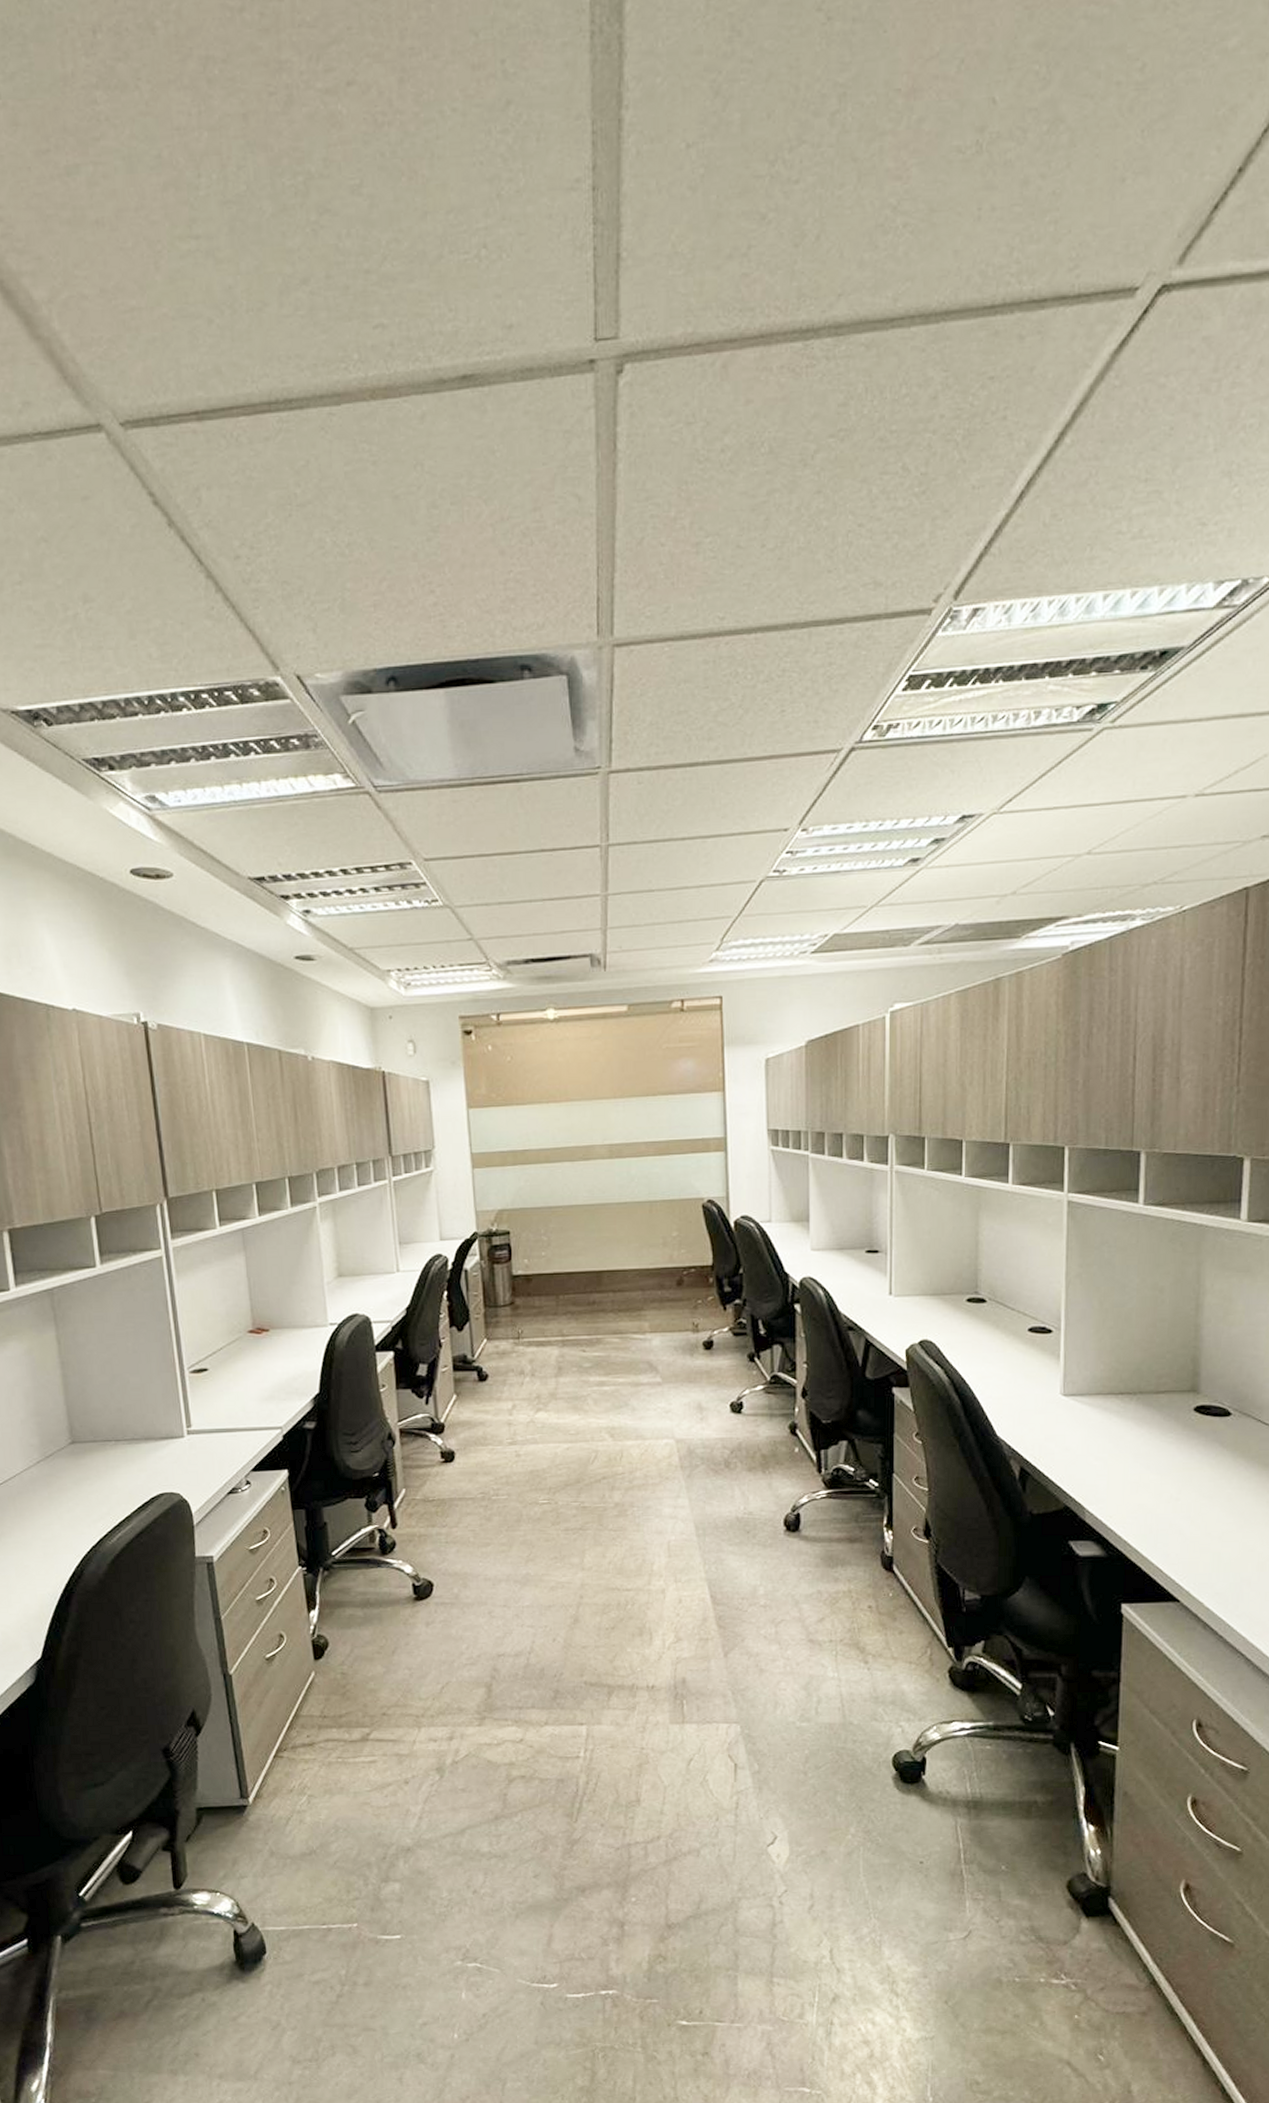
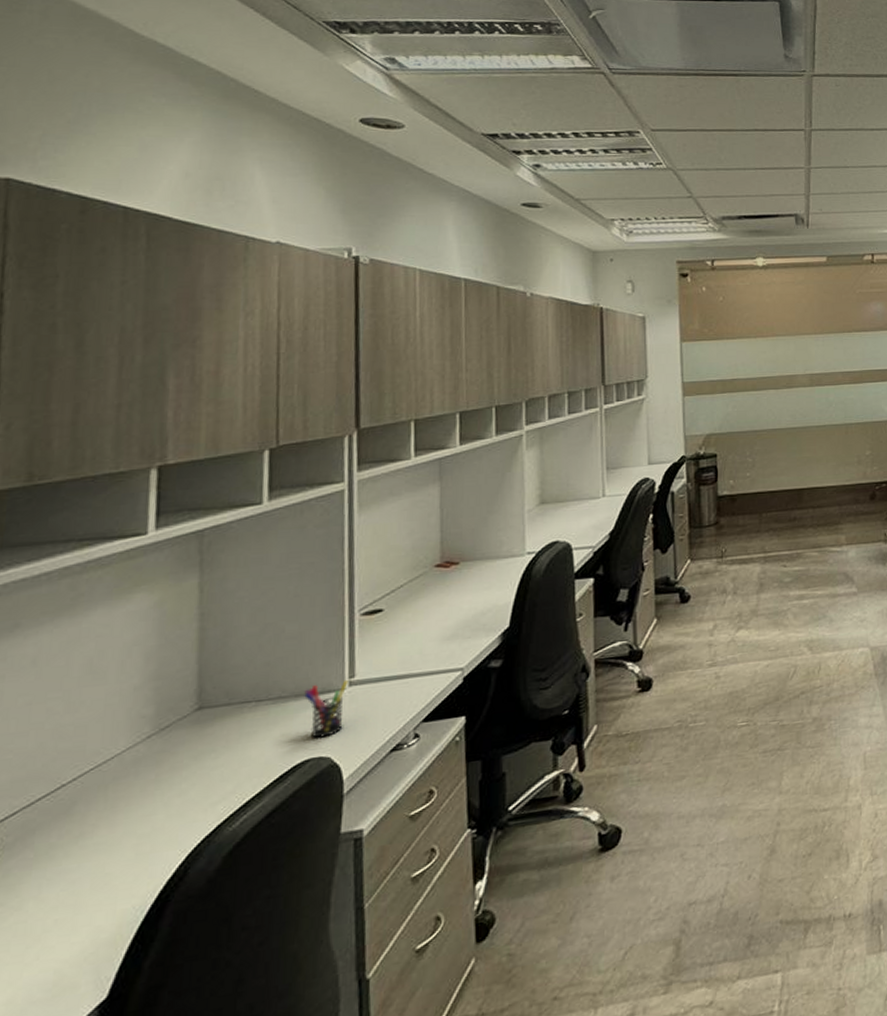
pen holder: none [152,1428,187,1476] -> present [304,679,348,738]

